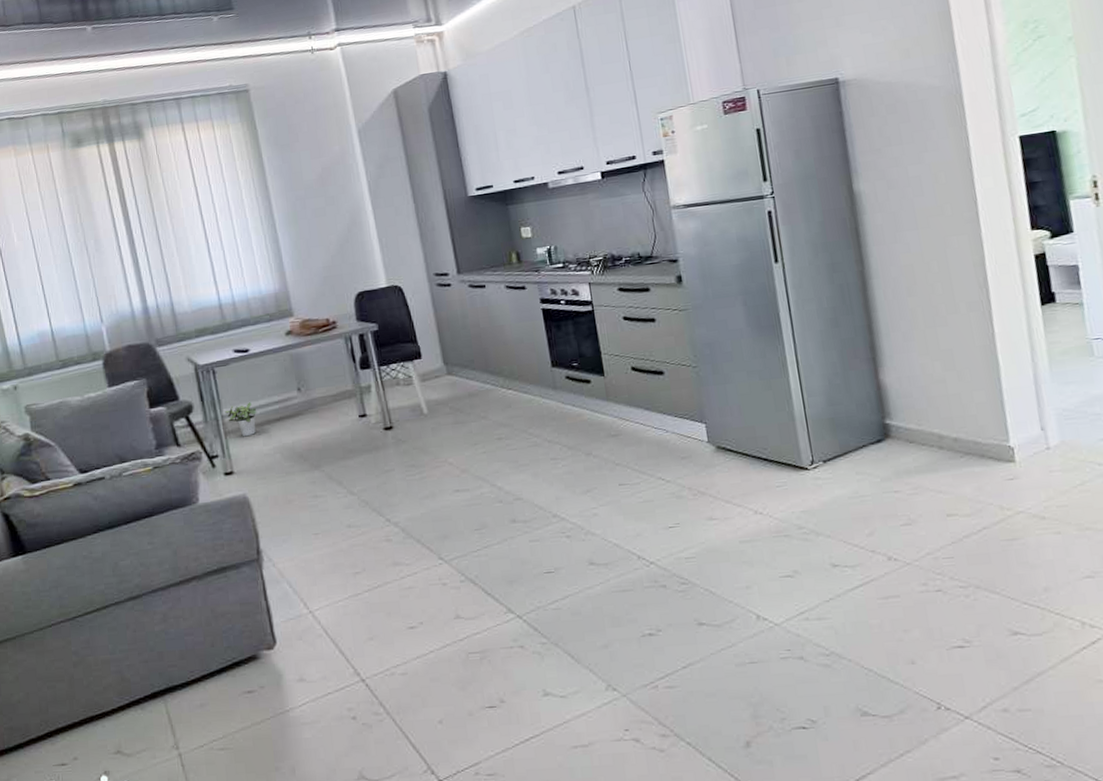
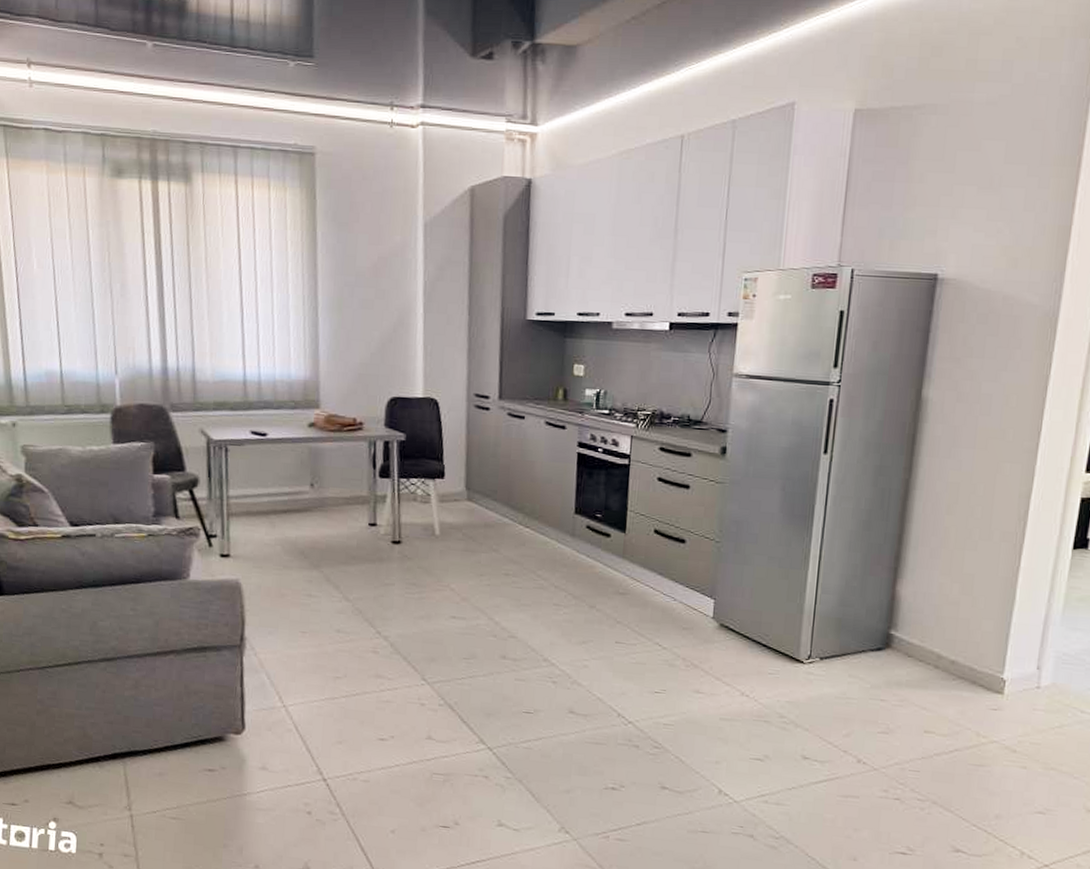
potted plant: present [225,402,257,437] -> none [231,488,265,522]

